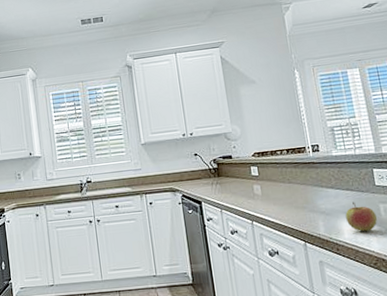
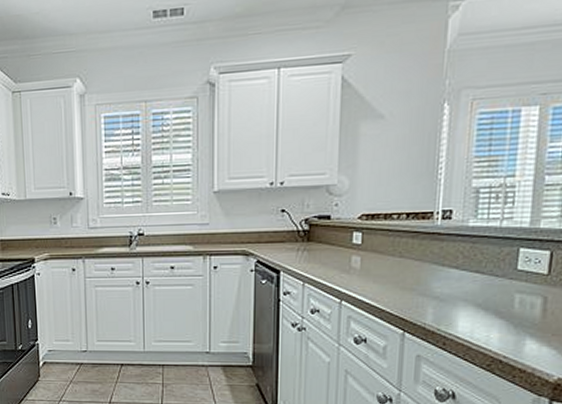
apple: present [345,202,377,232] -> none [465,288,507,326]

